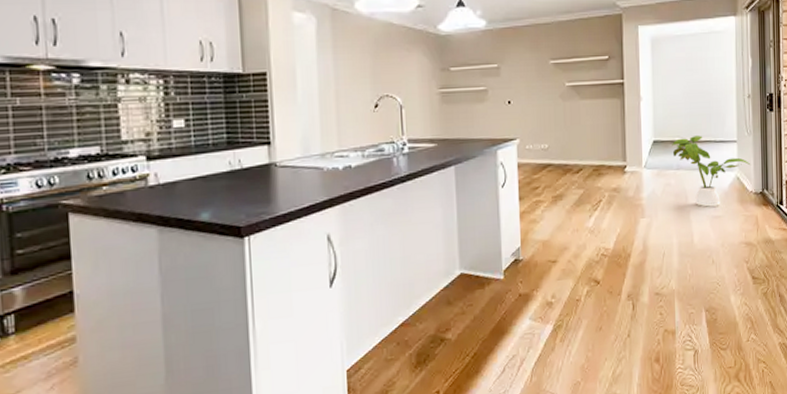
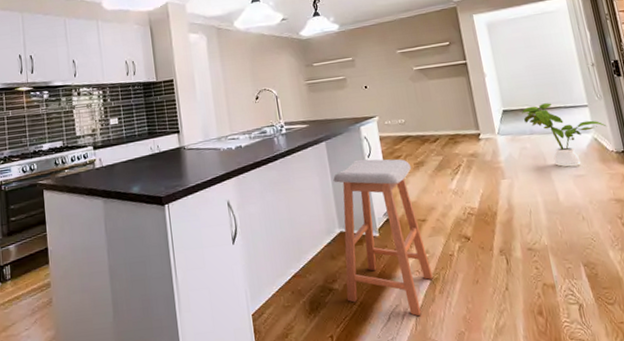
stool: none [459,189,556,367] -> present [333,159,433,317]

